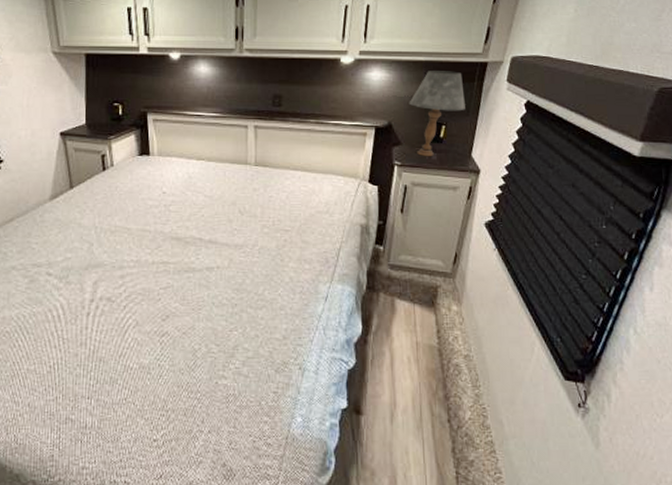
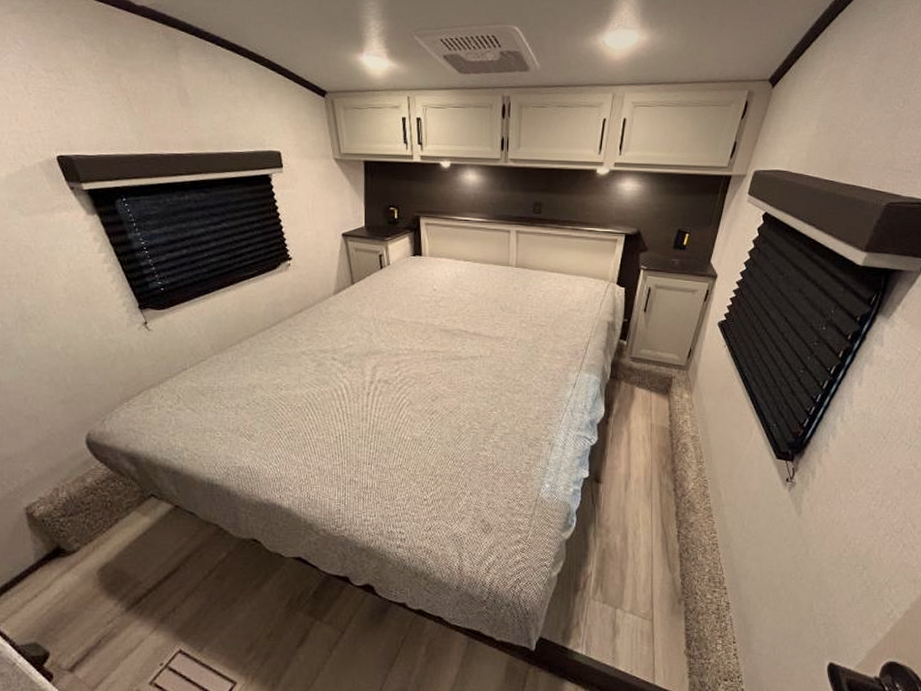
table lamp: present [409,71,465,157] -> none [657,182,708,263]

